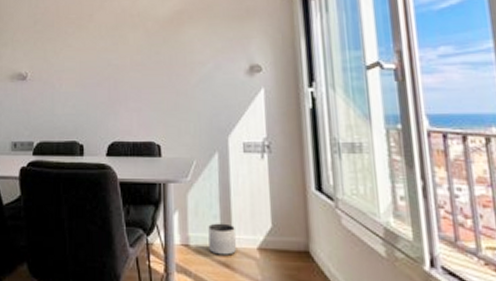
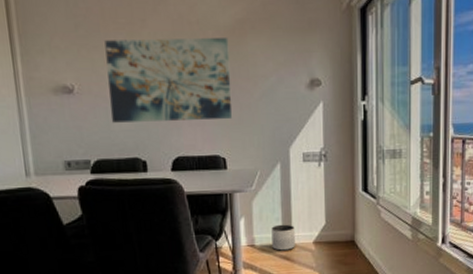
wall art: none [55,28,169,107] -> present [104,38,233,123]

